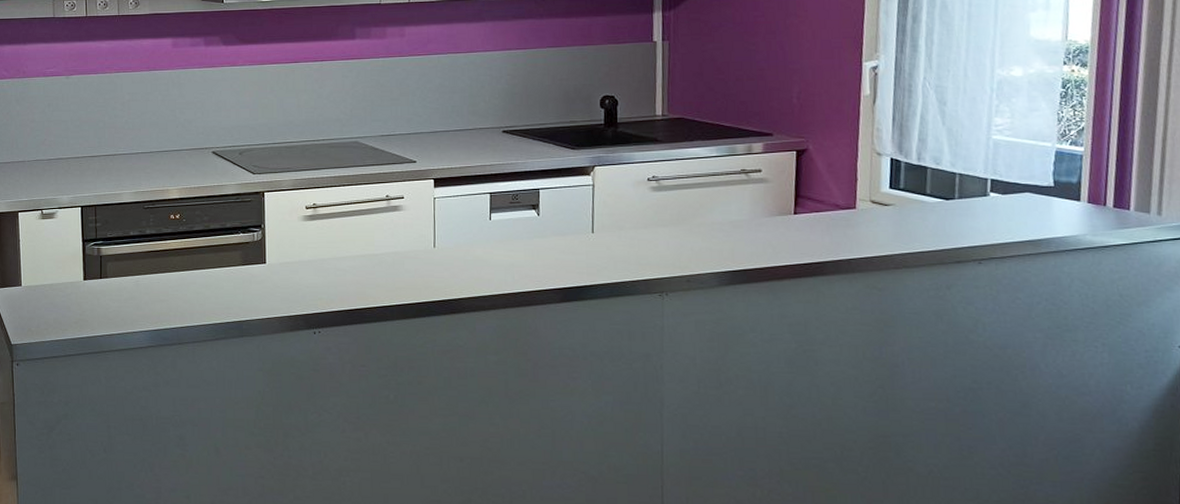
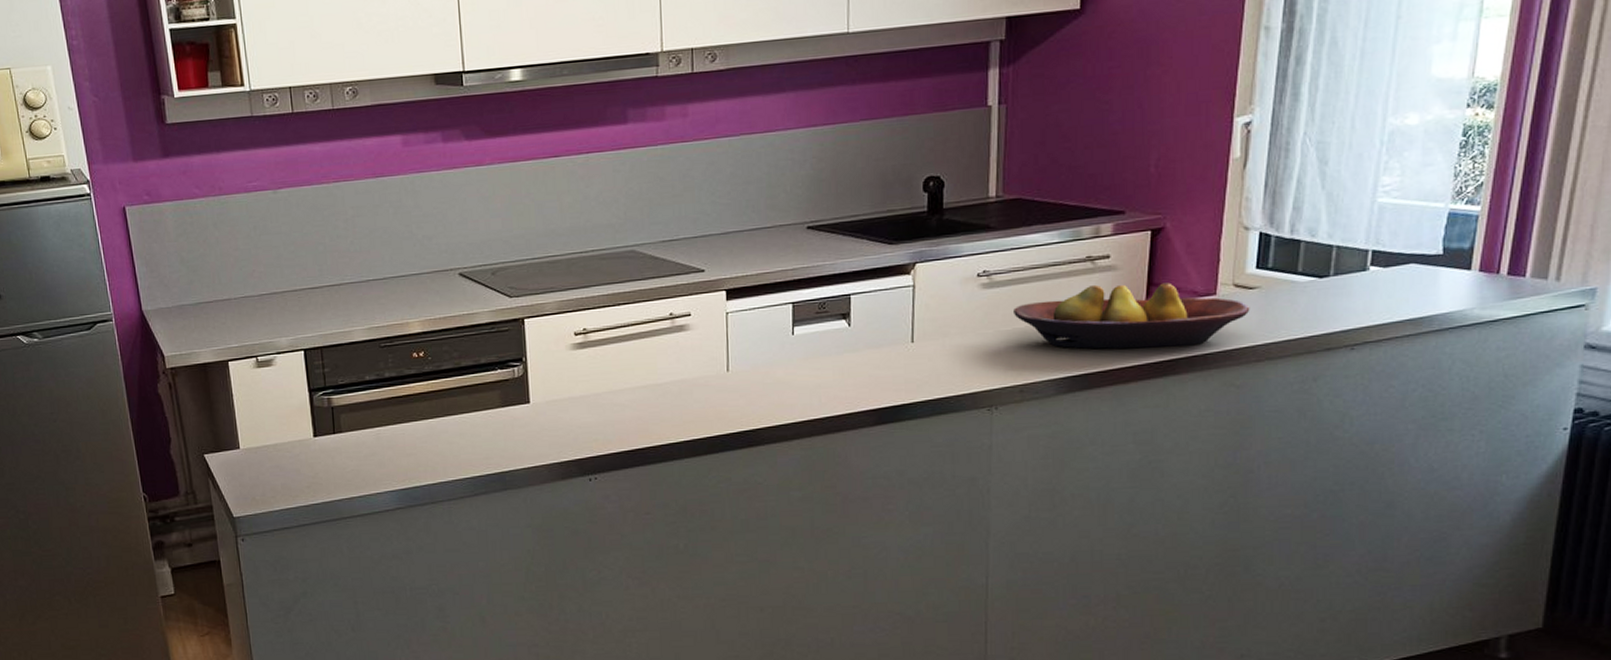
fruit bowl: none [680,193,887,251] -> present [1014,282,1250,349]

